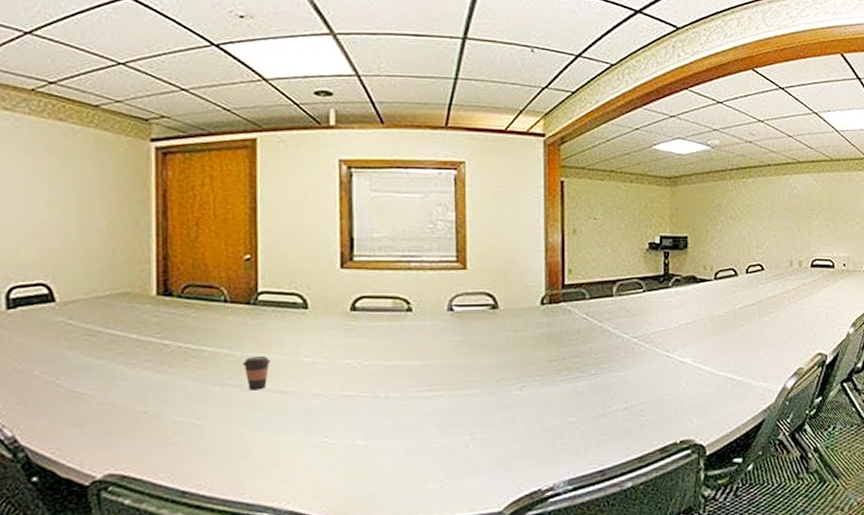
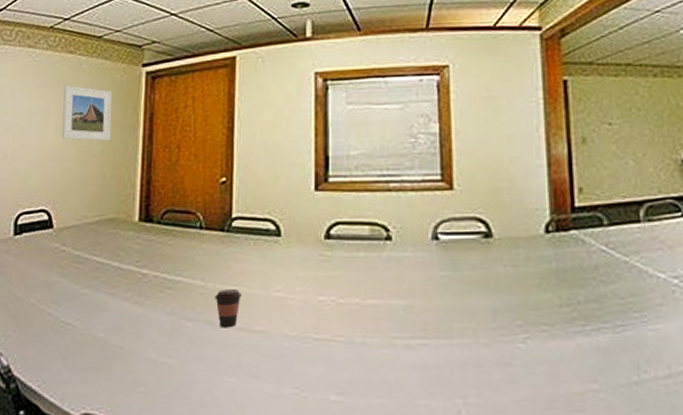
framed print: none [55,155,118,216] -> present [61,85,112,141]

